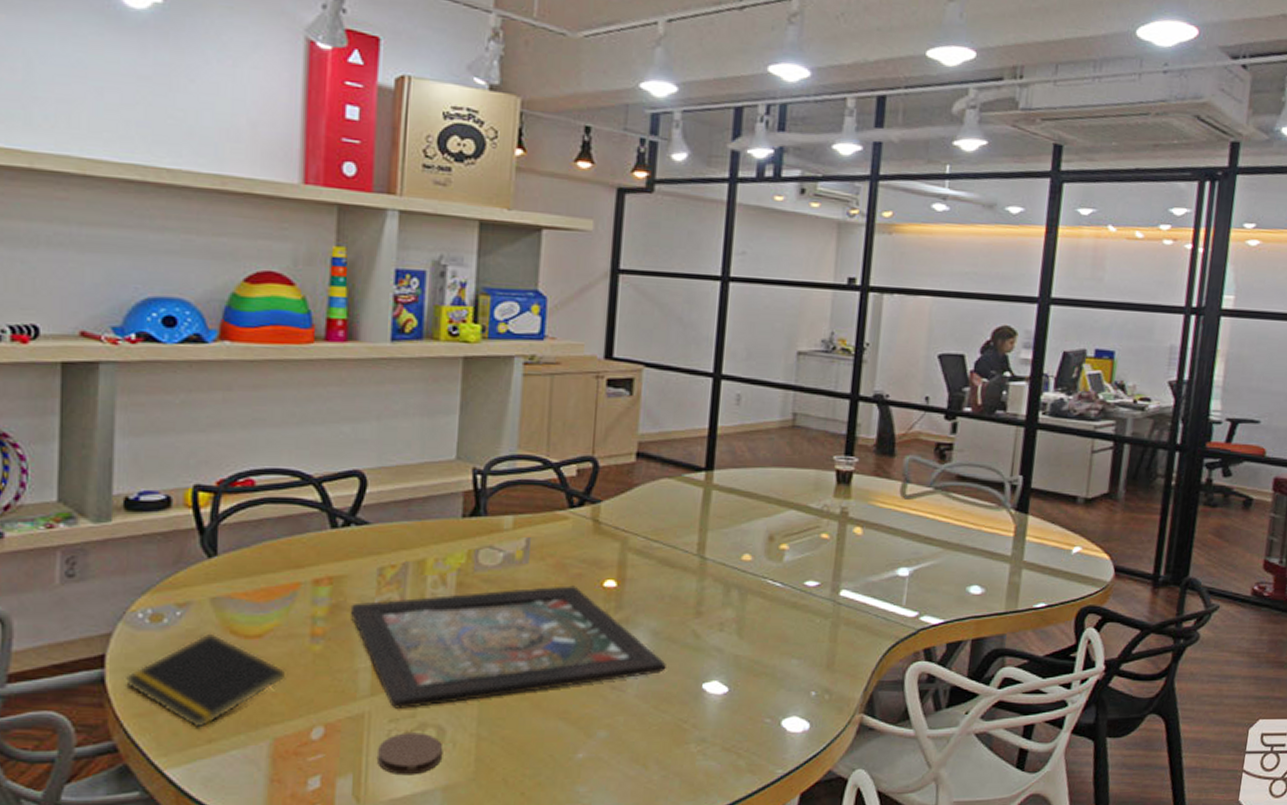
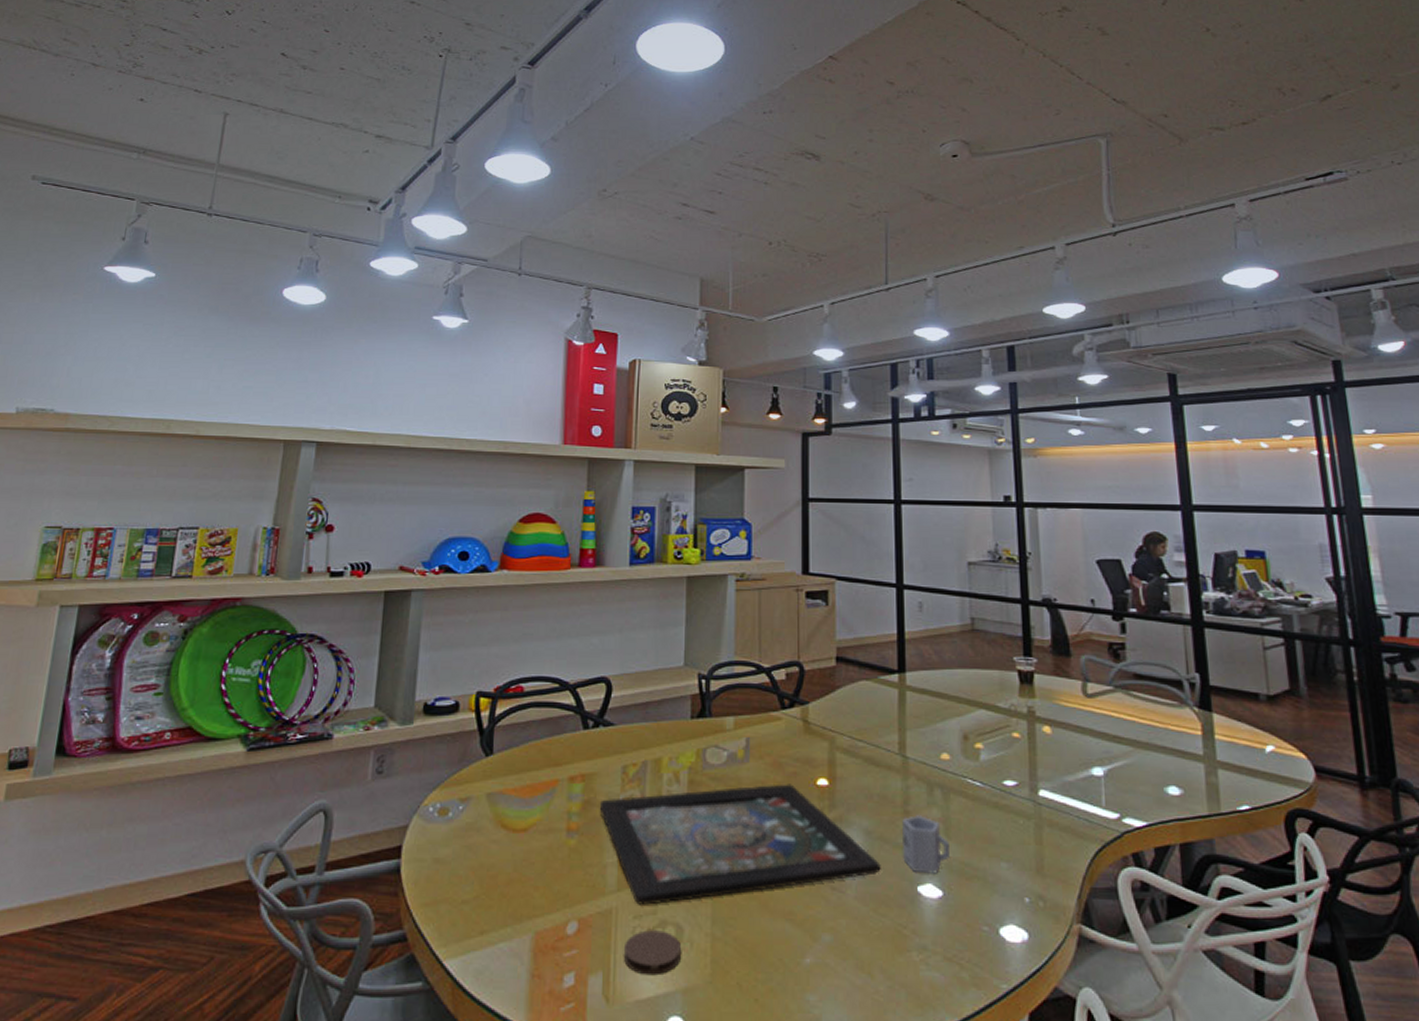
notepad: present [126,633,287,728] -> none [416,826,547,919]
cup: none [689,616,741,672] -> present [901,815,950,874]

